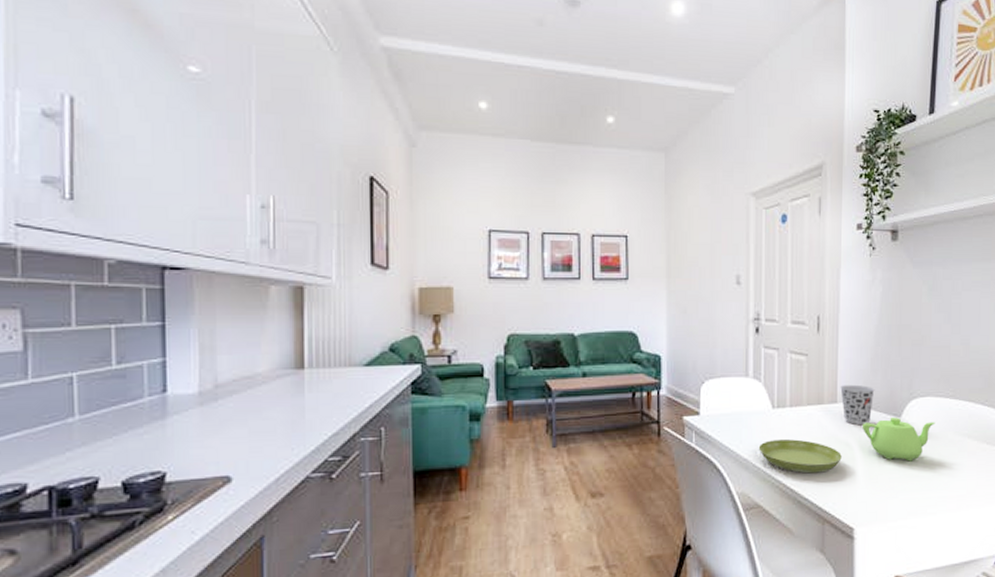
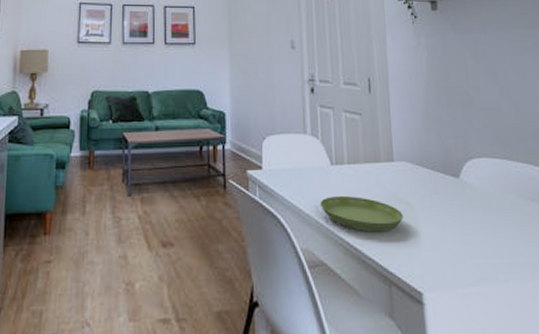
cup: present [840,384,875,426] -> none [395,144,430,185]
teapot: present [862,417,935,462] -> none [420,178,495,224]

